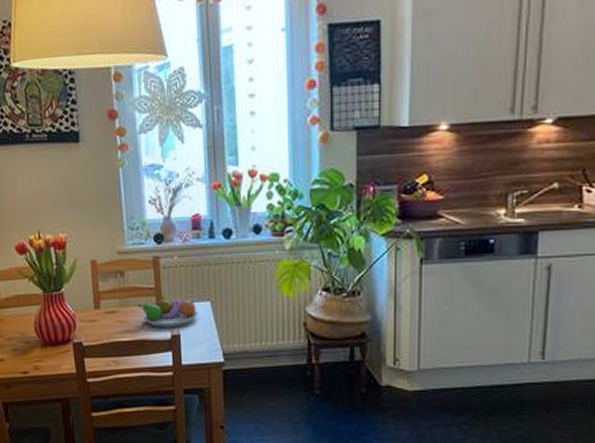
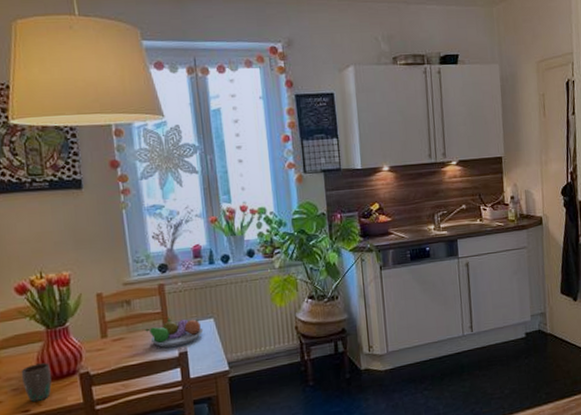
mug: none [20,327,48,364] -> present [21,362,52,402]

